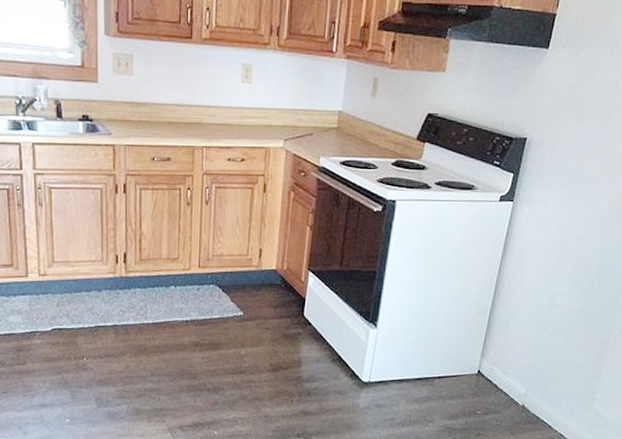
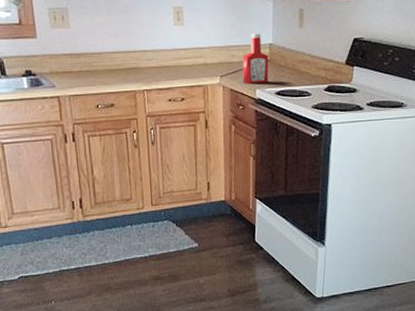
ketchup bottle: none [307,98,337,151] -> present [242,33,269,84]

